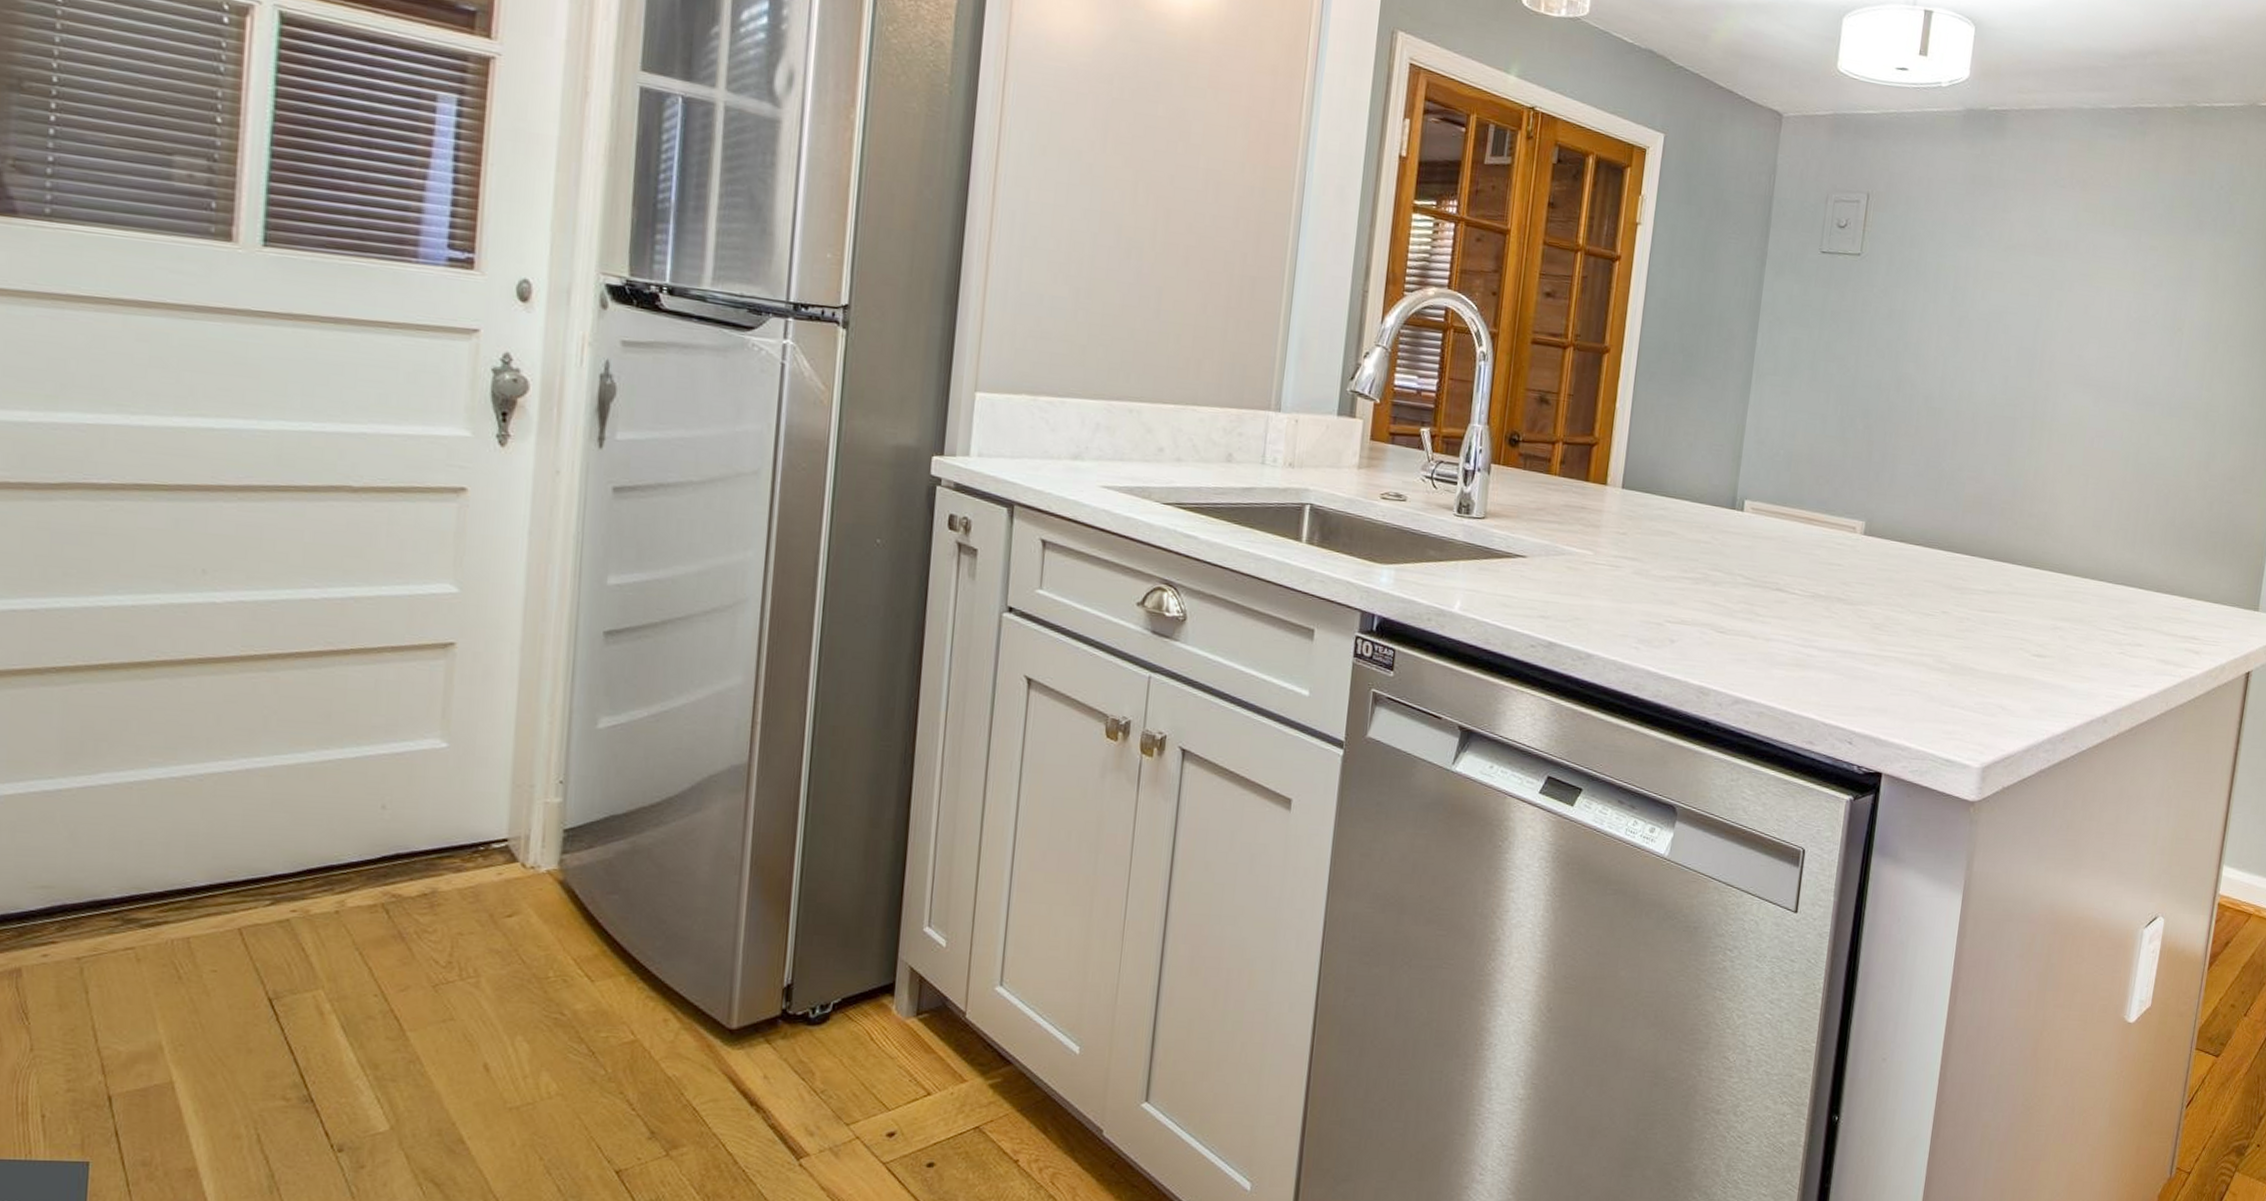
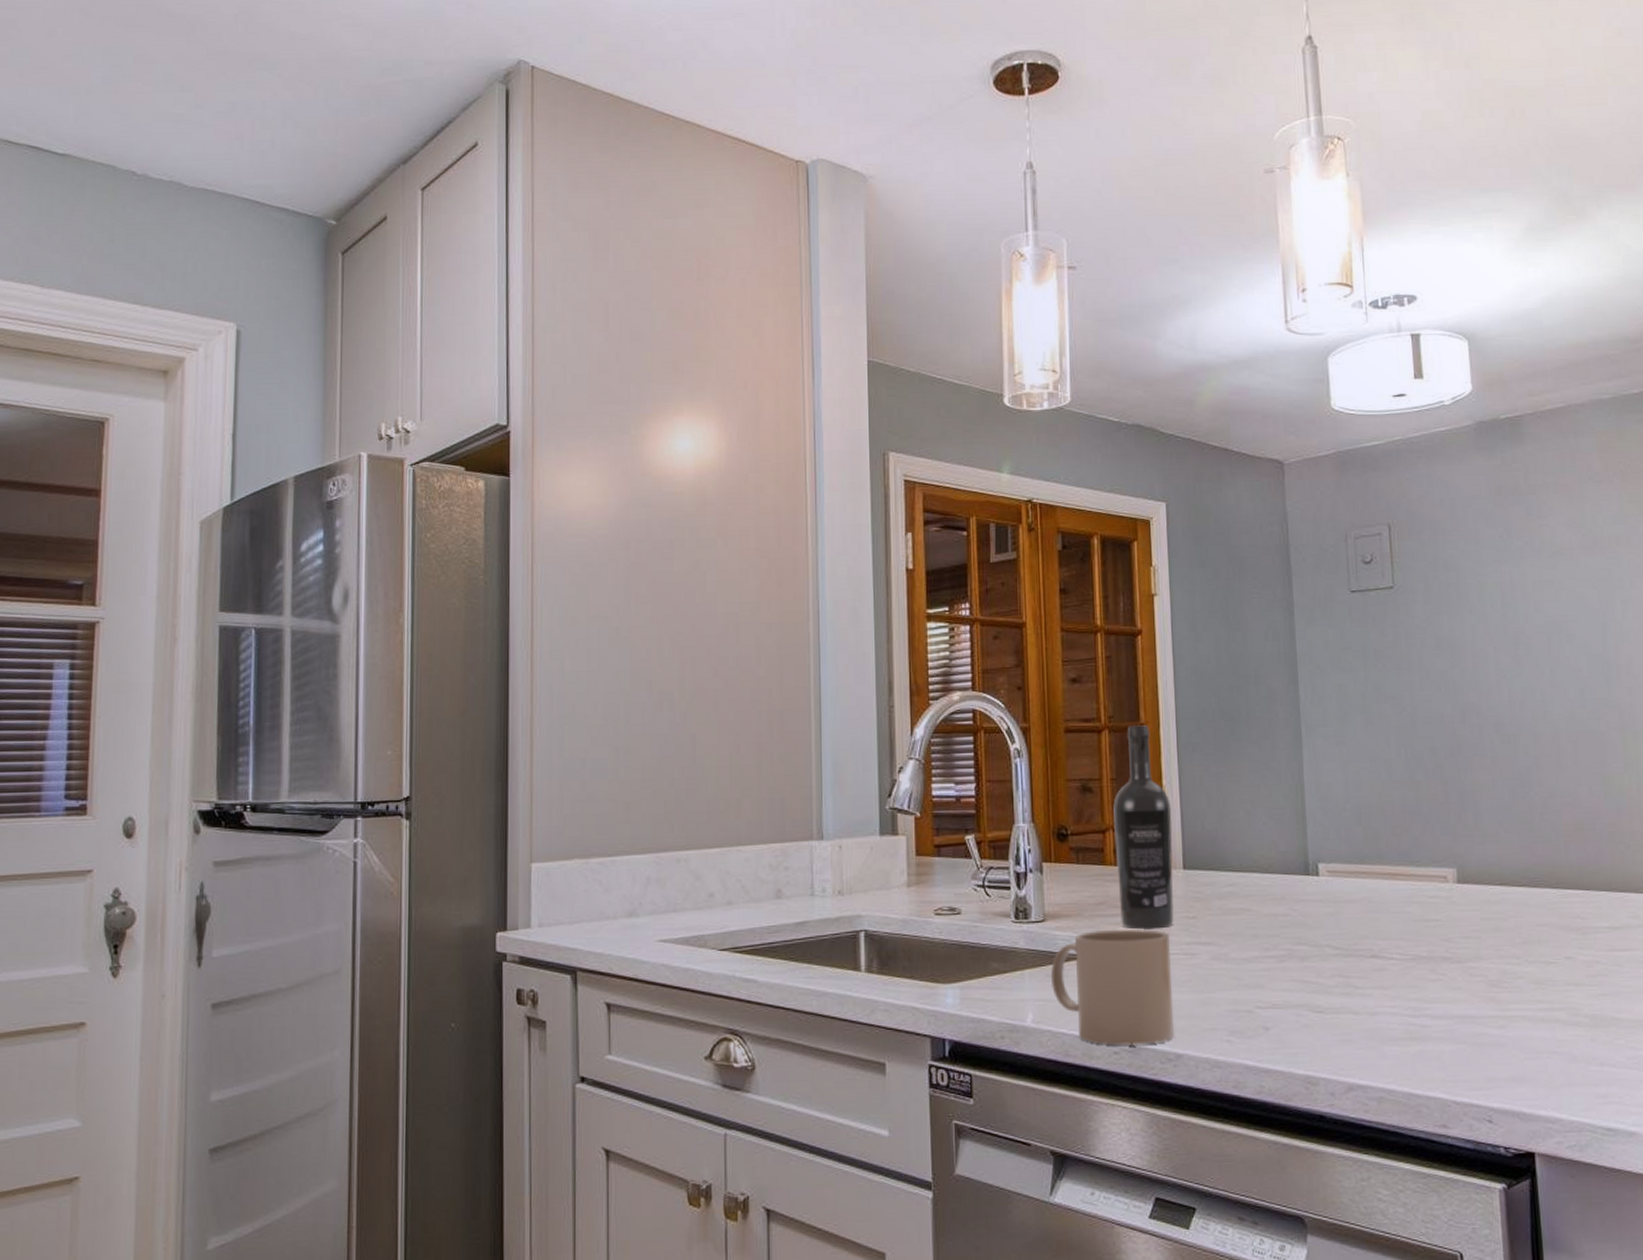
mug: none [1481,533,1599,642] -> present [1050,929,1175,1046]
wine bottle: none [1556,346,1621,540] -> present [1113,725,1174,930]

